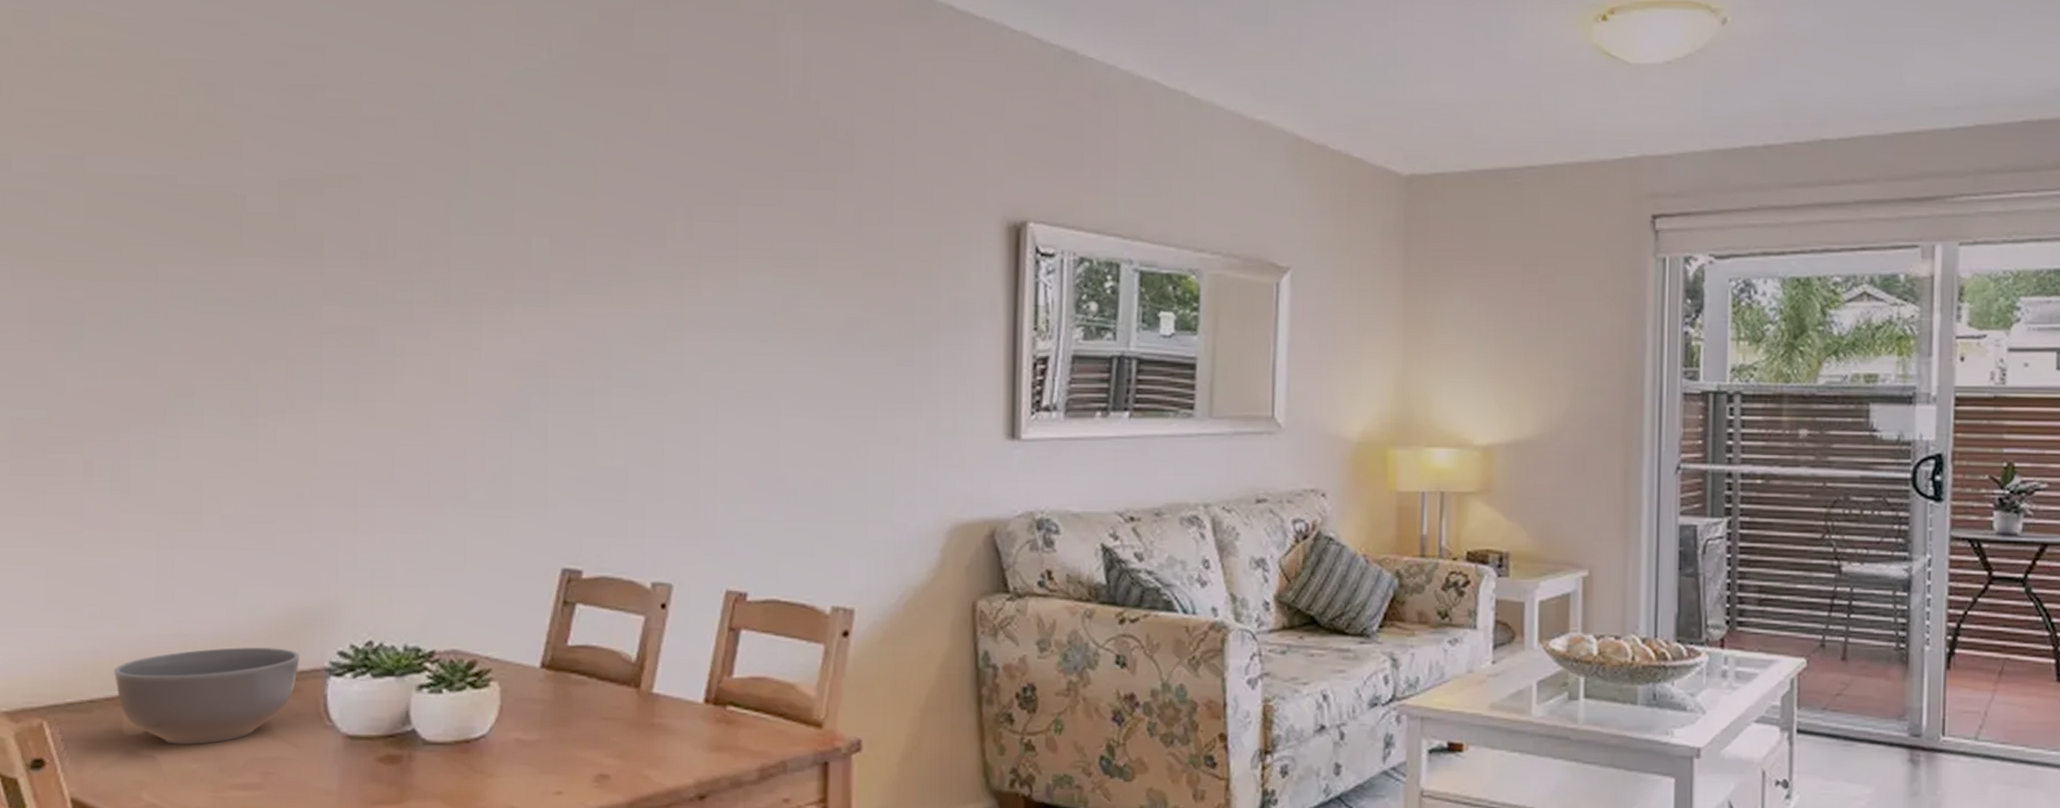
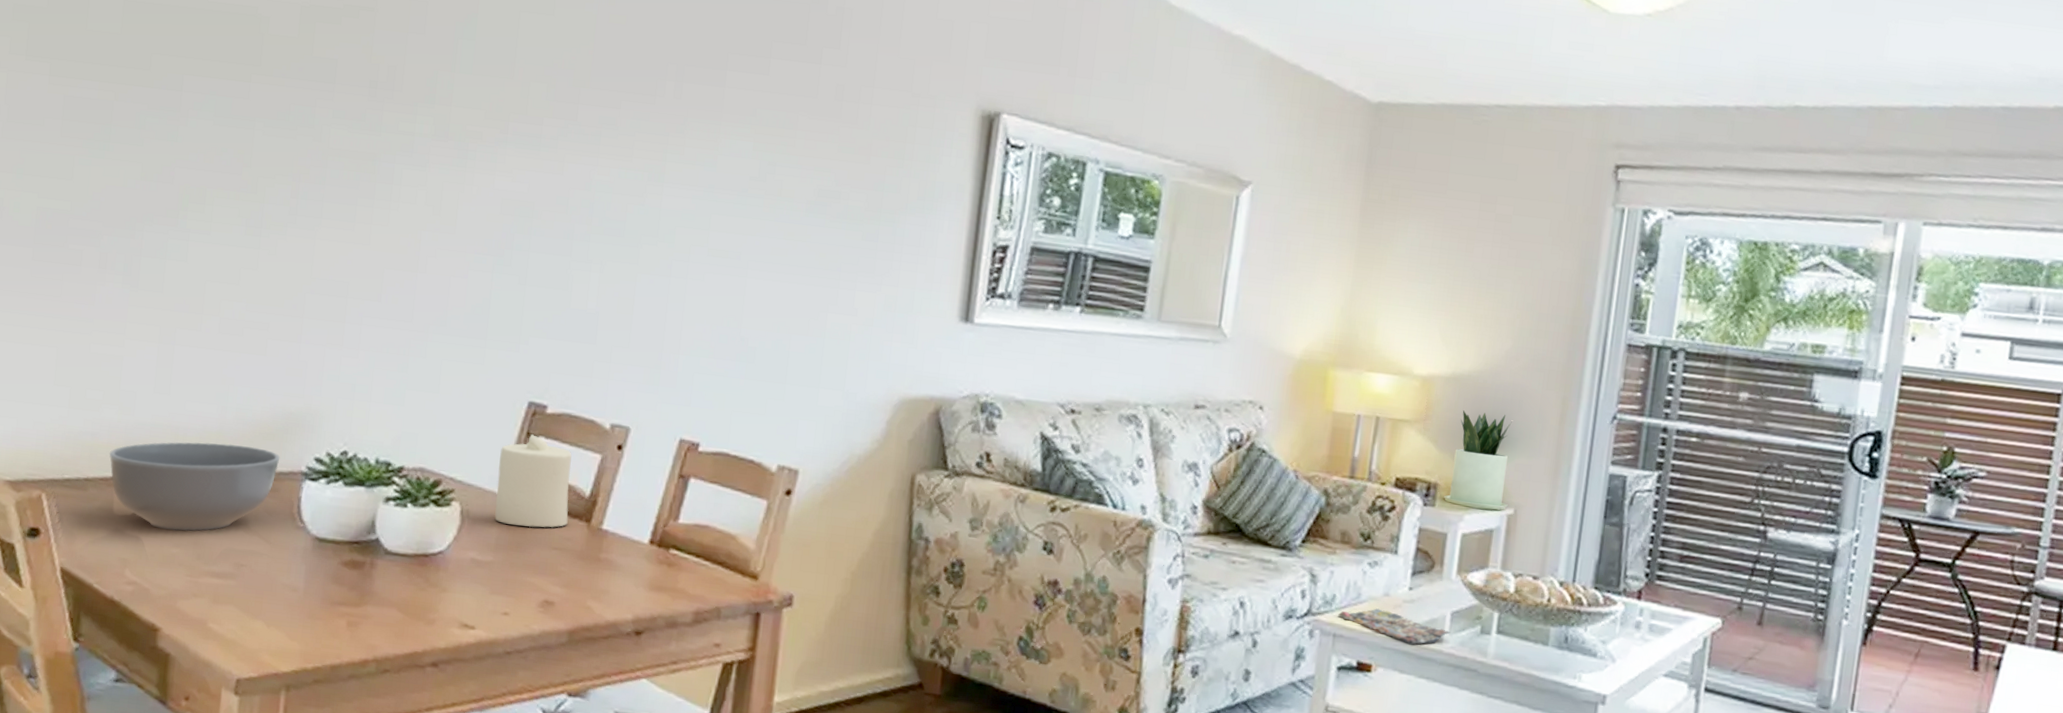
candle: none [536,602,616,700] -> present [494,434,572,528]
magazine: none [1423,686,1538,718] -> present [1338,608,1450,645]
planter: none [1516,476,1582,574] -> present [1443,410,1512,511]

